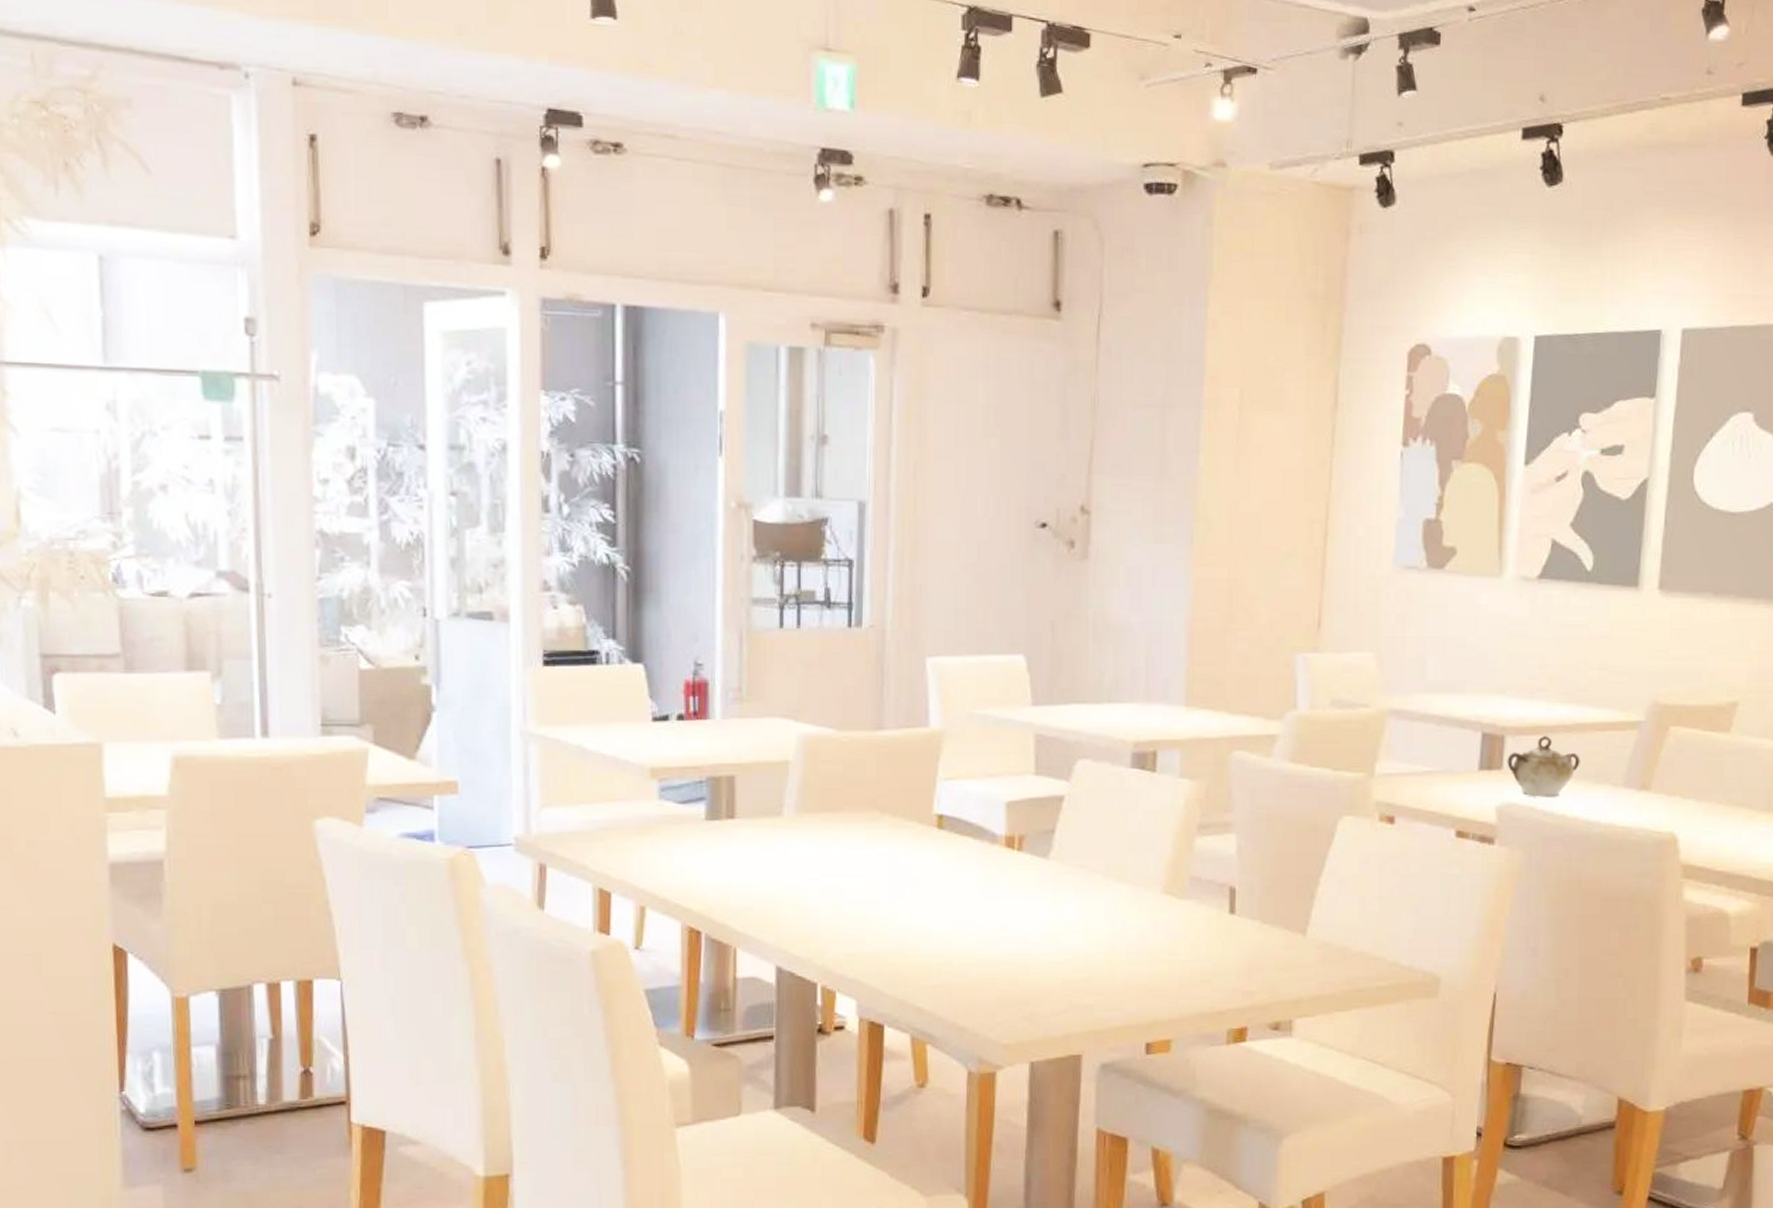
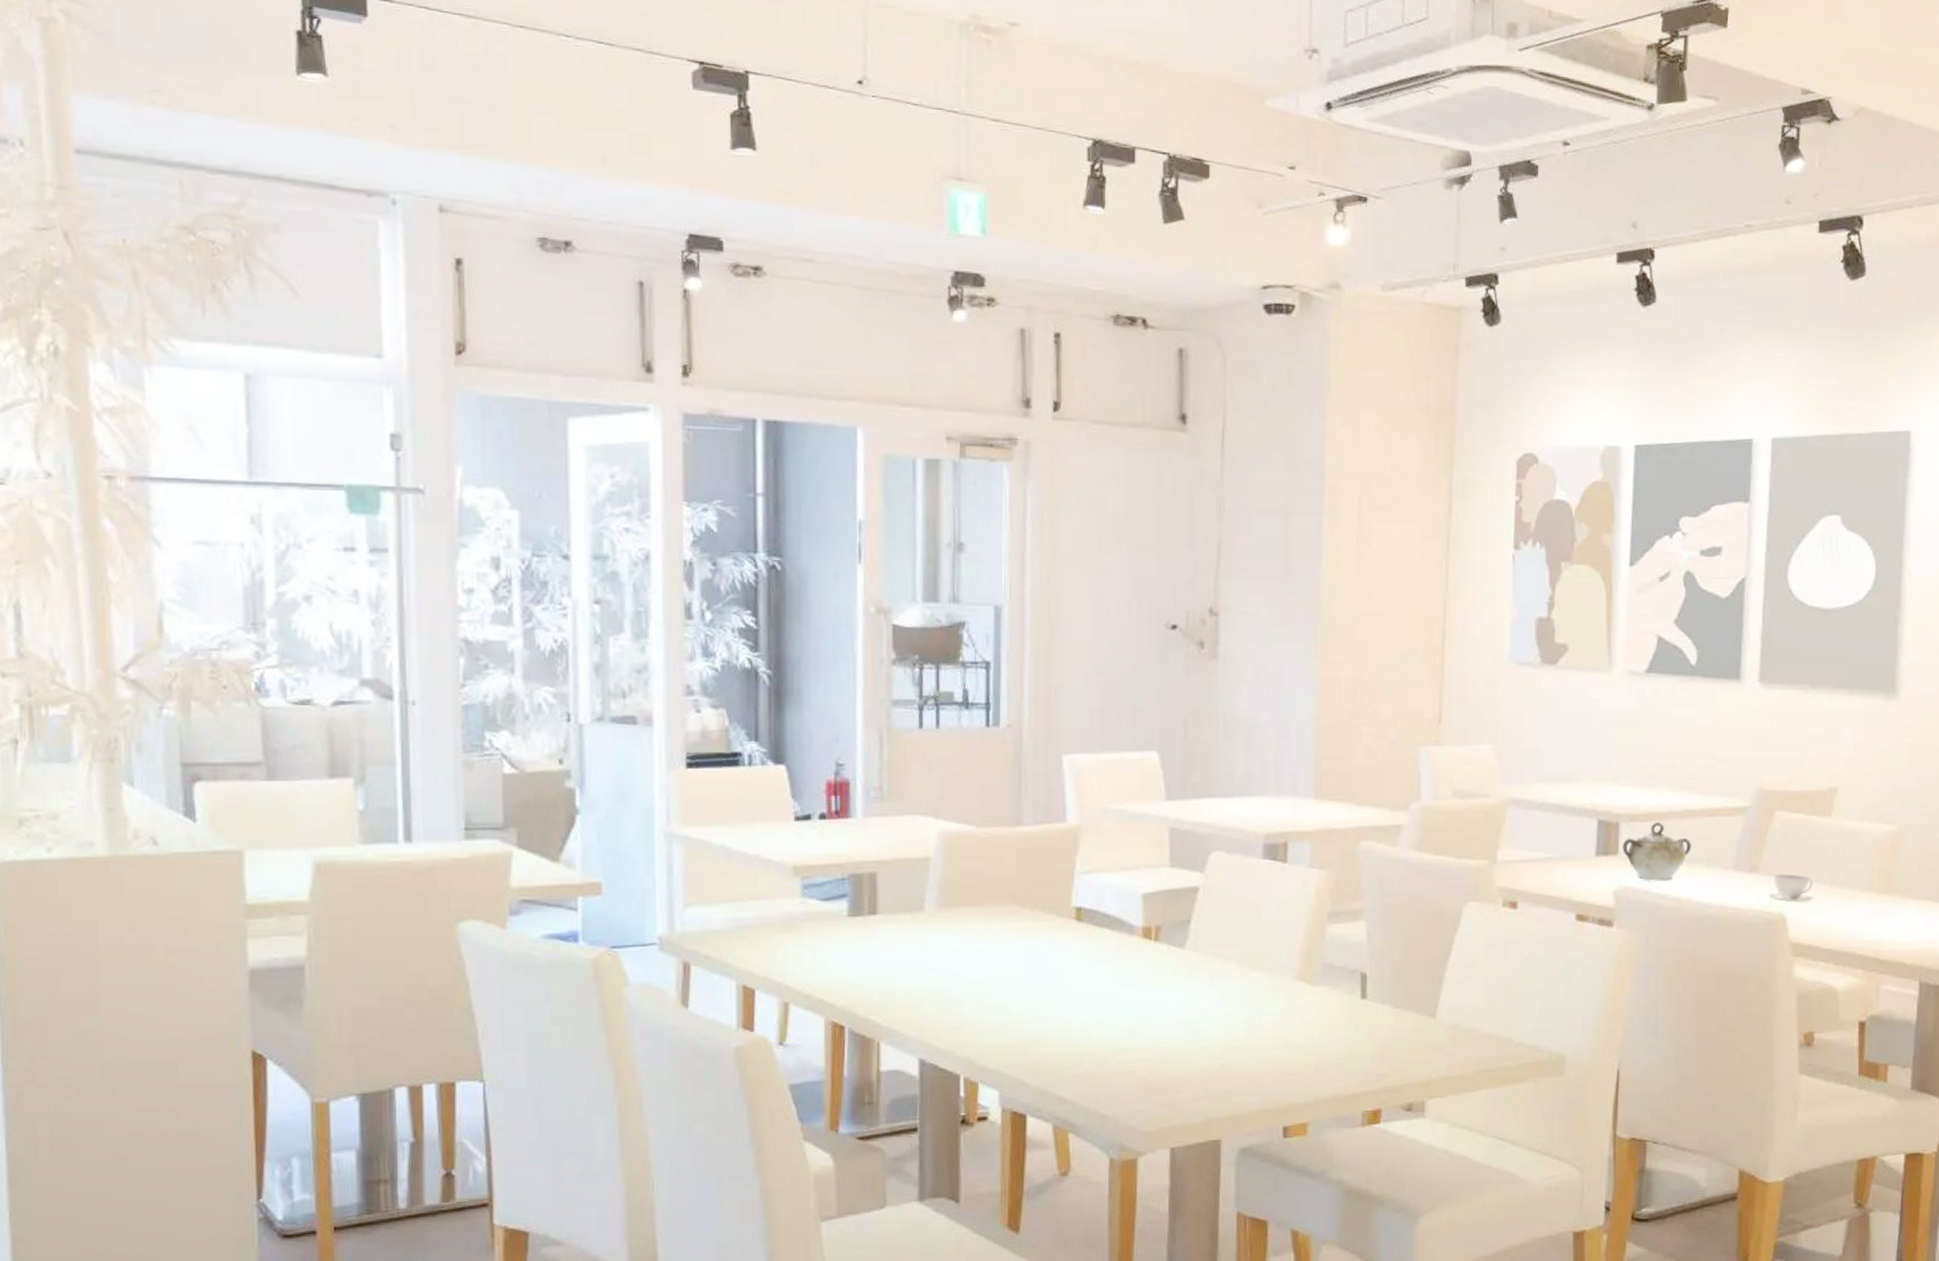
teacup: none [1659,792,1708,821] -> present [1768,874,1813,902]

